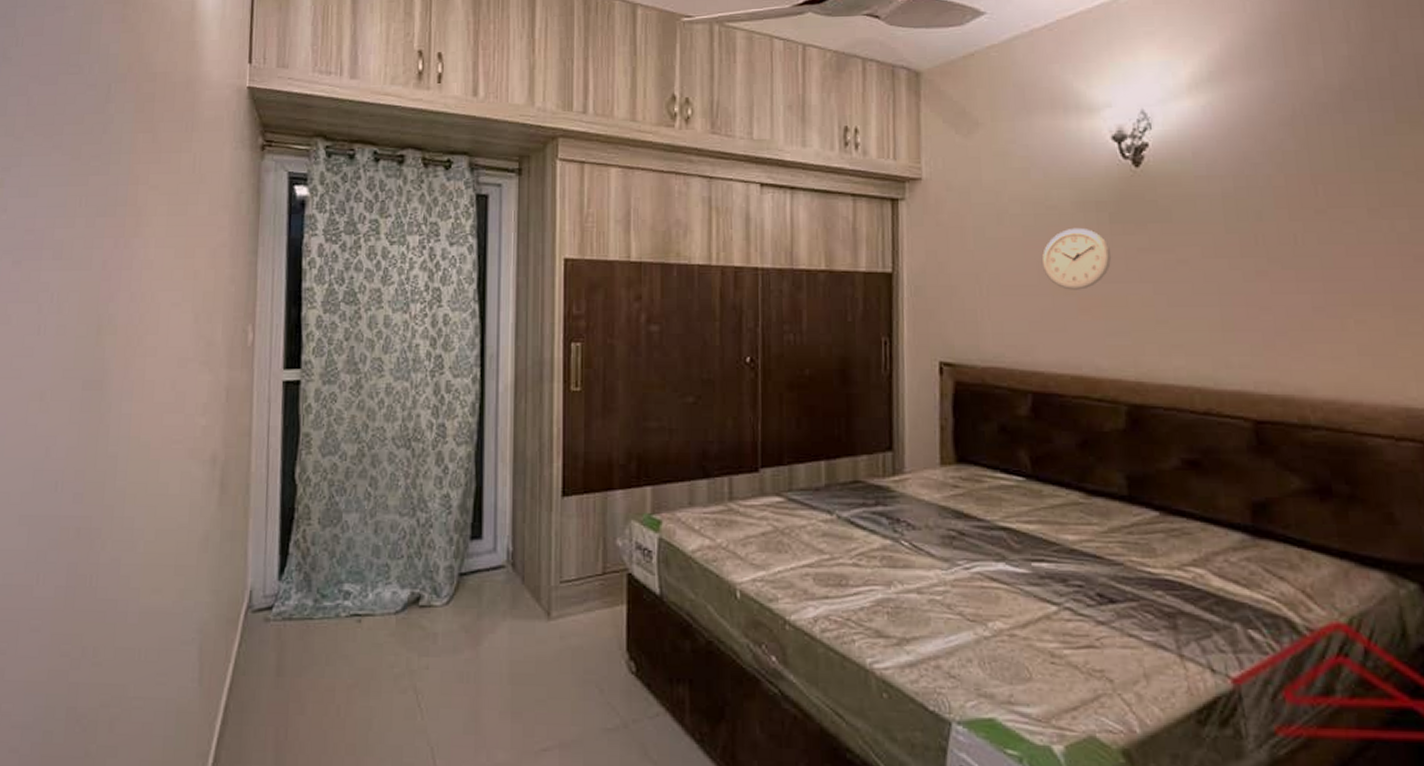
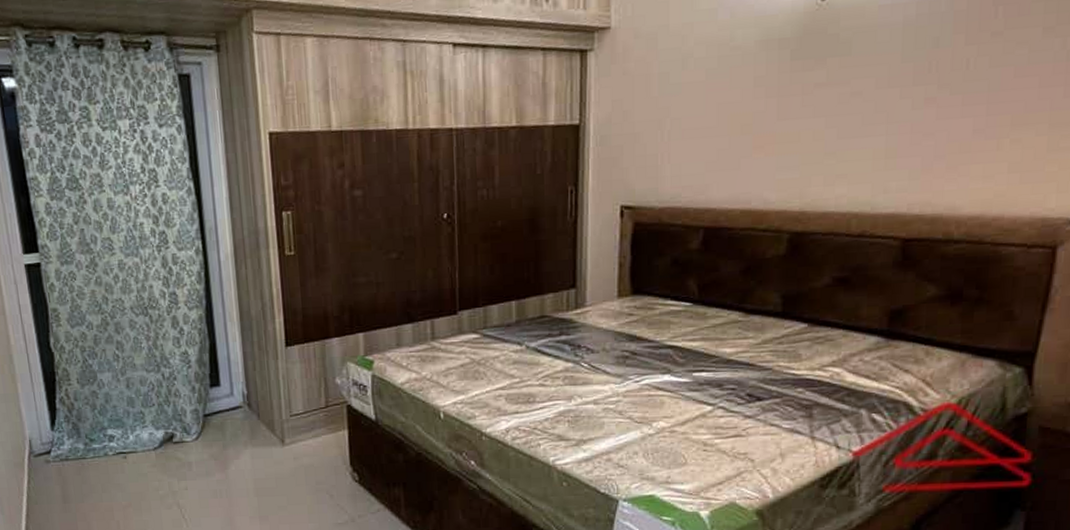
wall clock: present [1041,227,1111,290] -> none [722,67,788,130]

